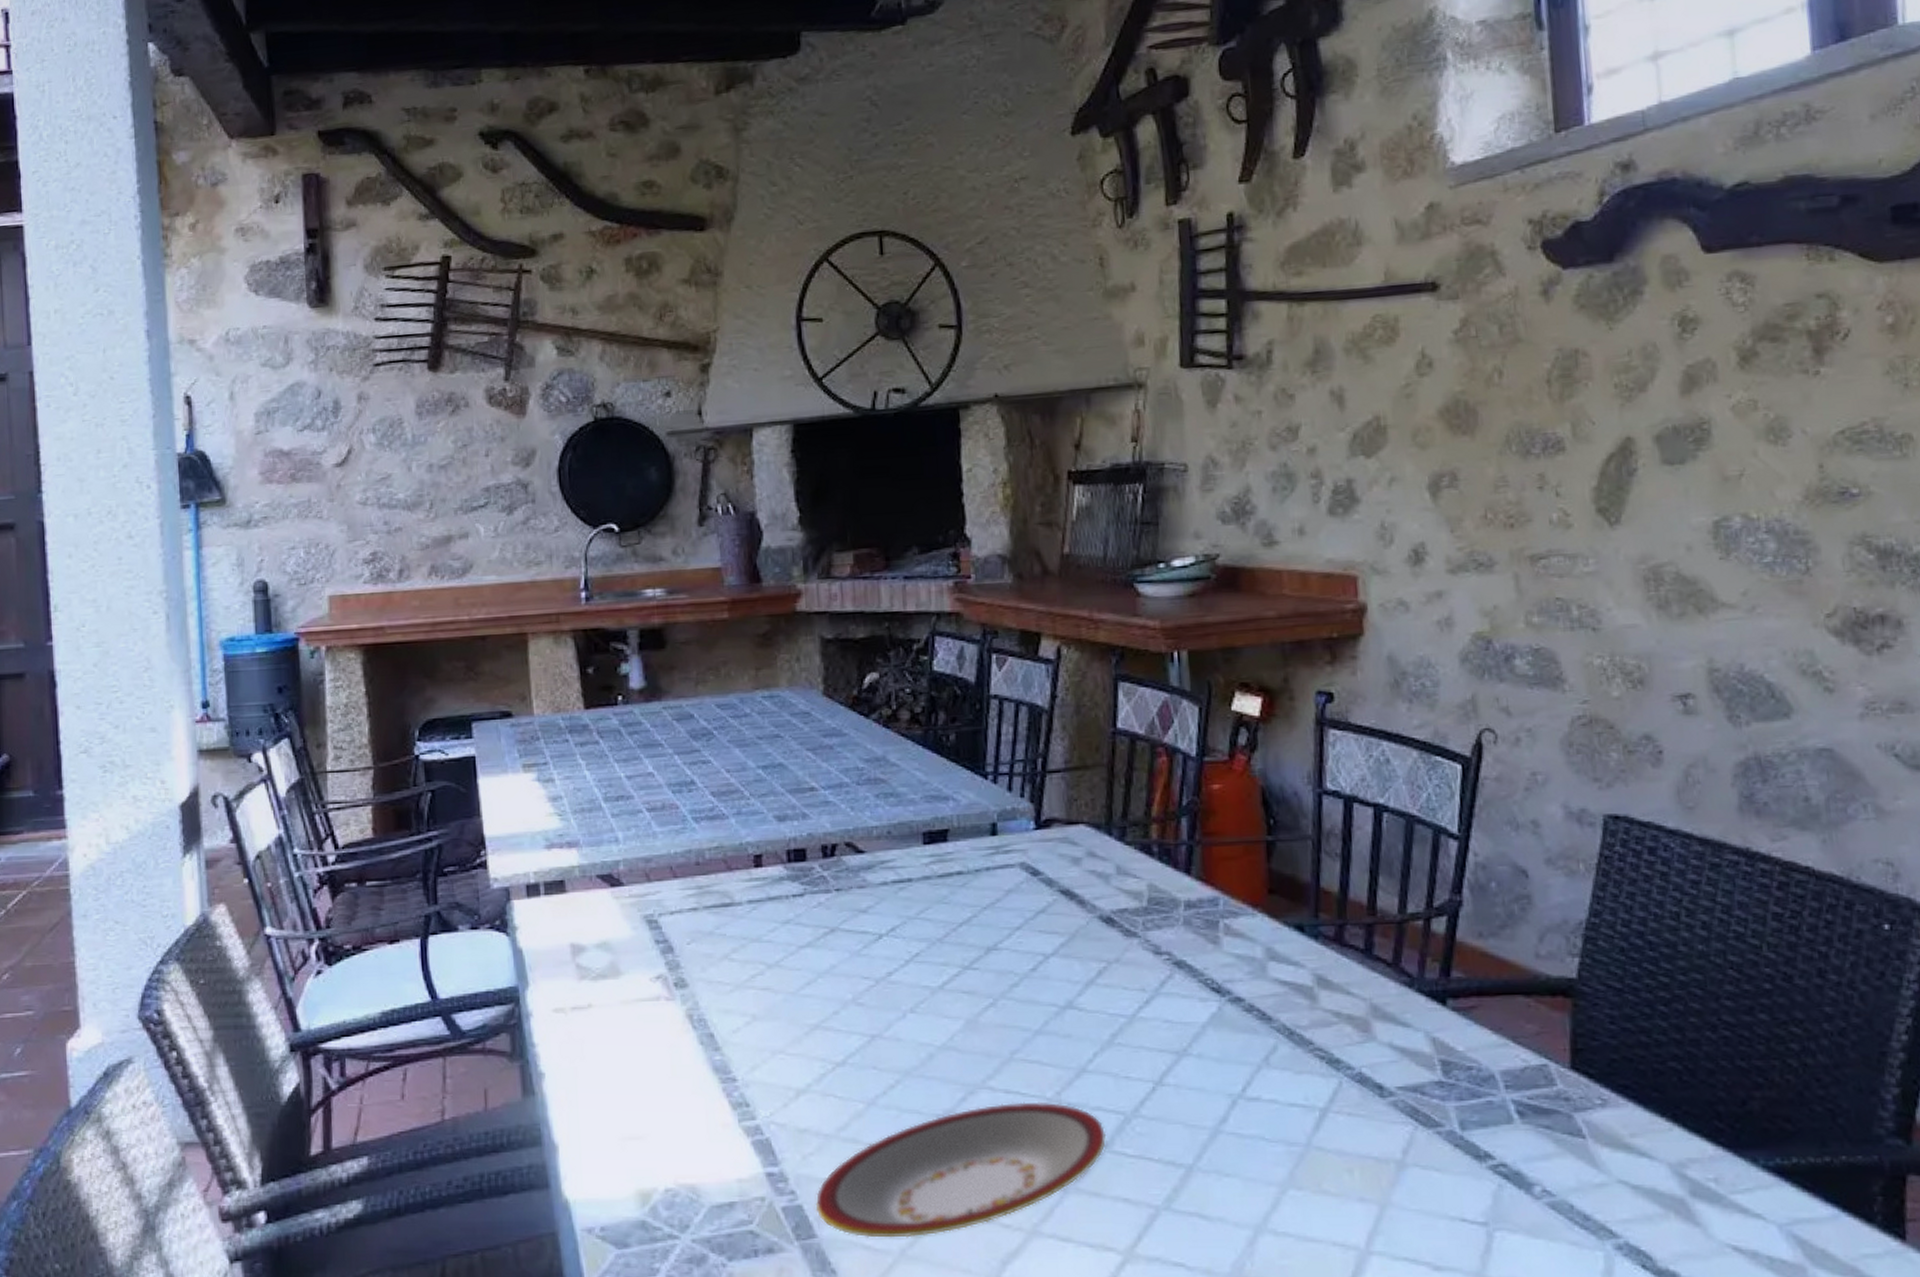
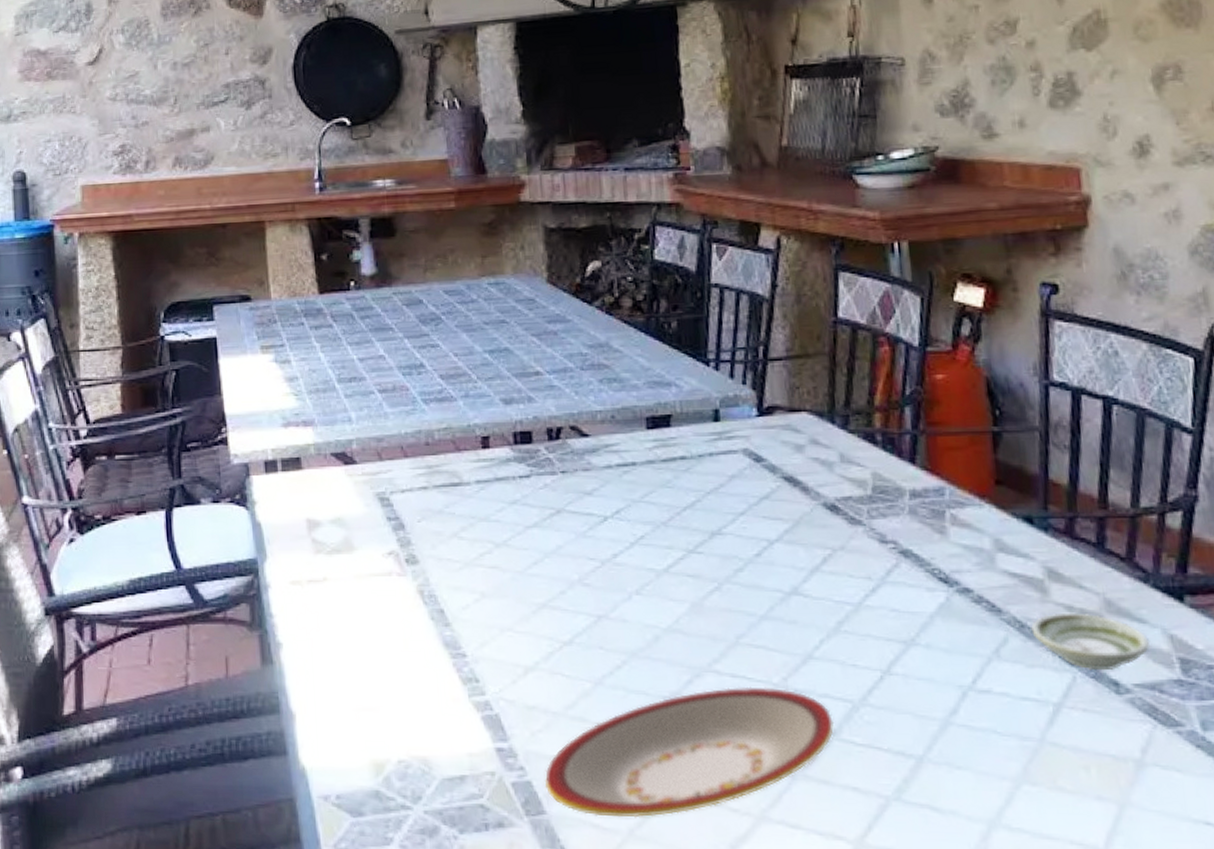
saucer: none [1300,1018,1414,1074] -> present [1031,612,1151,669]

